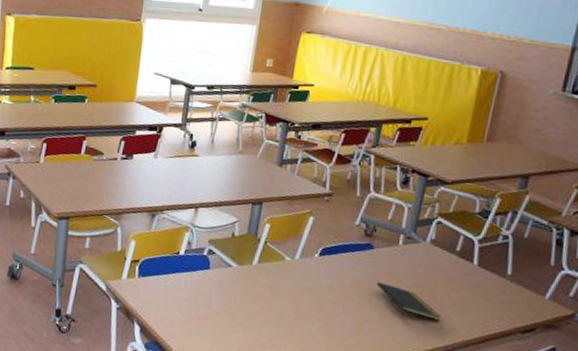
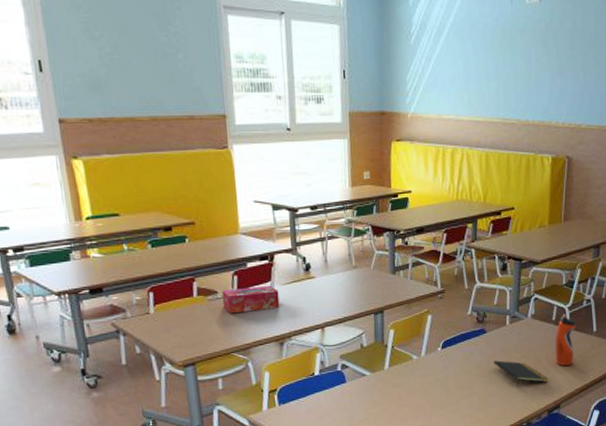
tissue box: none [105,152,161,180] -> present [221,285,280,314]
water bottle: none [453,246,486,308] -> present [555,314,576,366]

